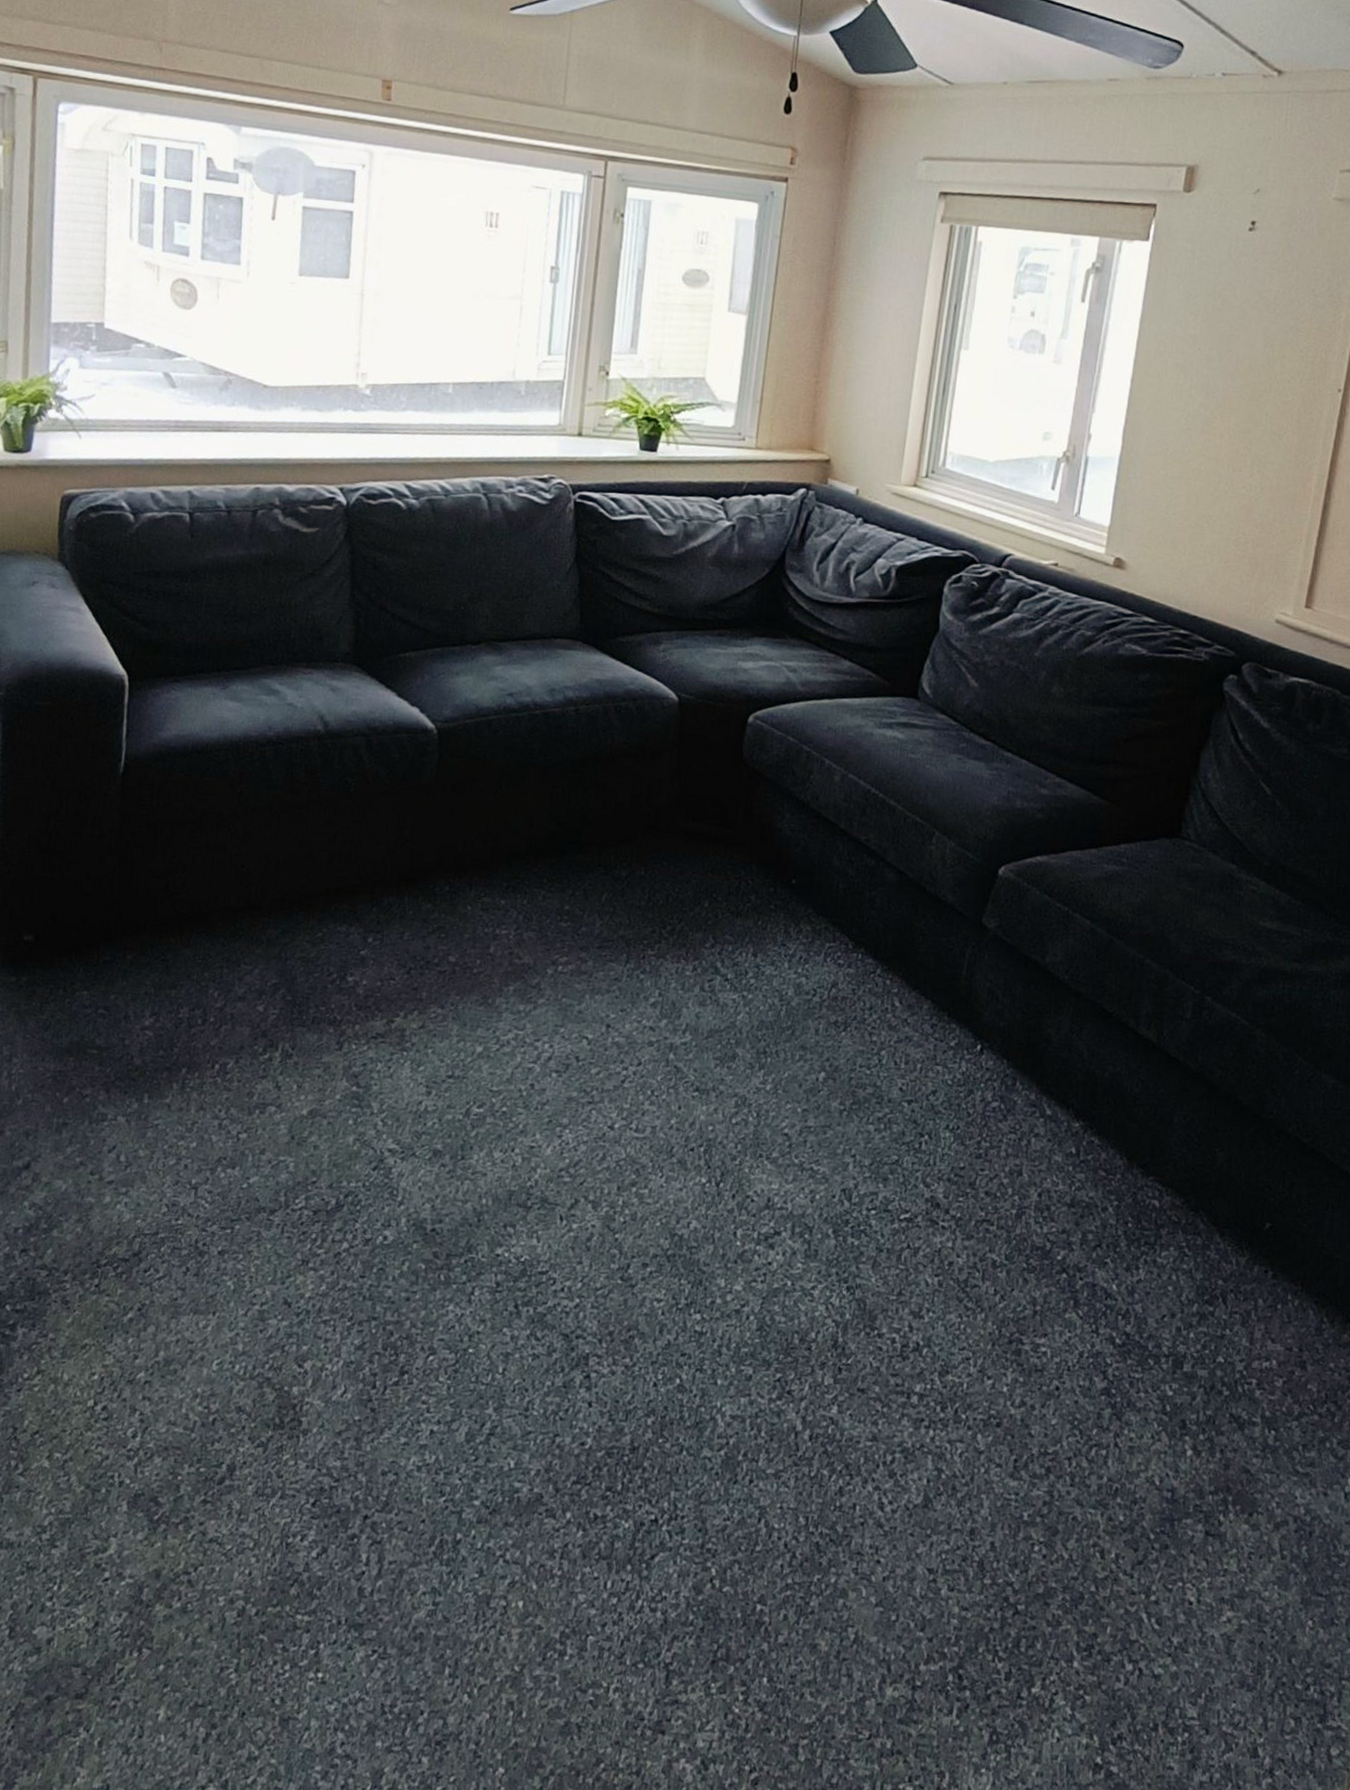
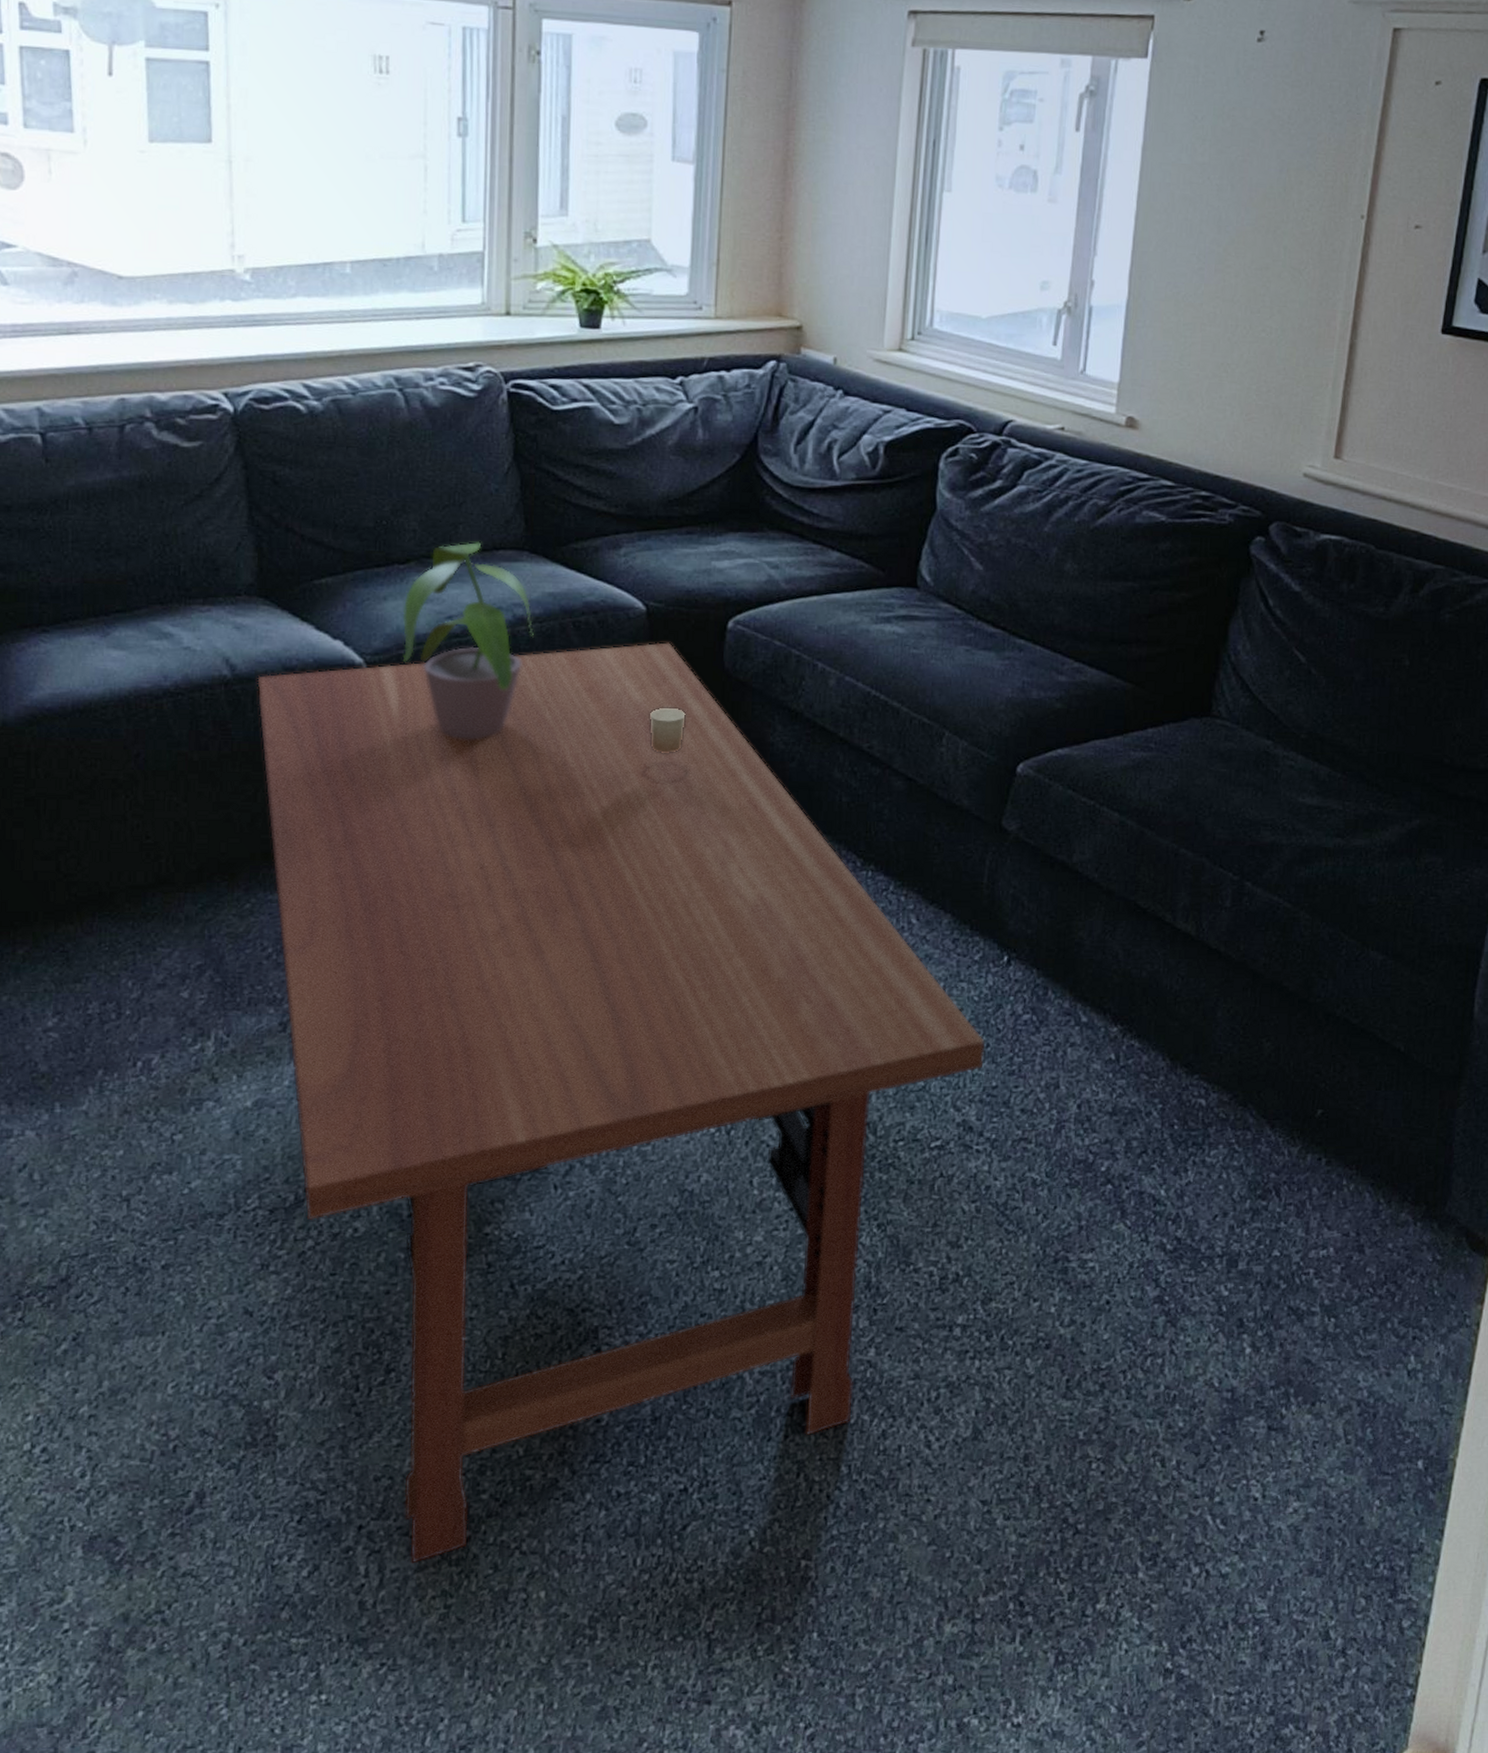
coffee table: none [344,730,955,1559] -> present [257,642,985,1564]
potted plant: none [468,630,580,804] -> present [402,541,534,739]
candle: none [674,788,706,831] -> present [650,707,686,753]

